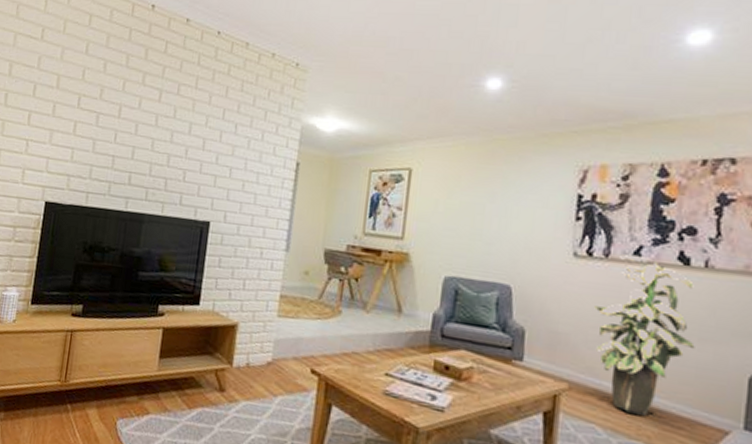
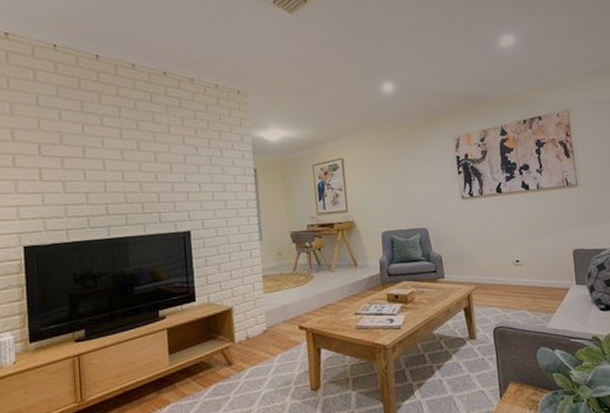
indoor plant: present [594,255,695,416] -> none [481,190,541,294]

